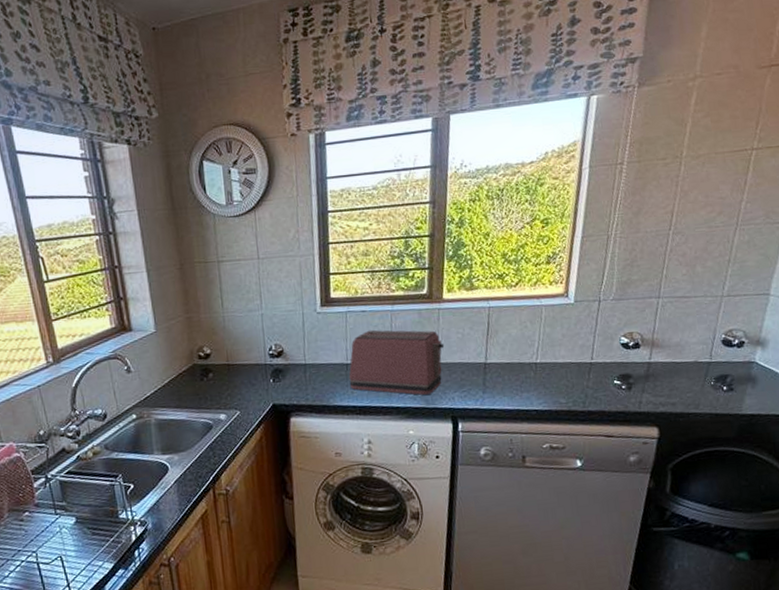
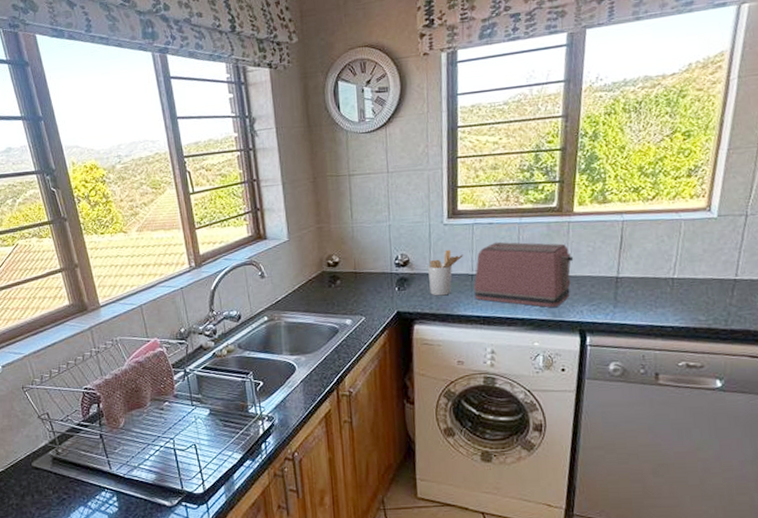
utensil holder: none [303,338,337,387] -> present [428,249,463,296]

